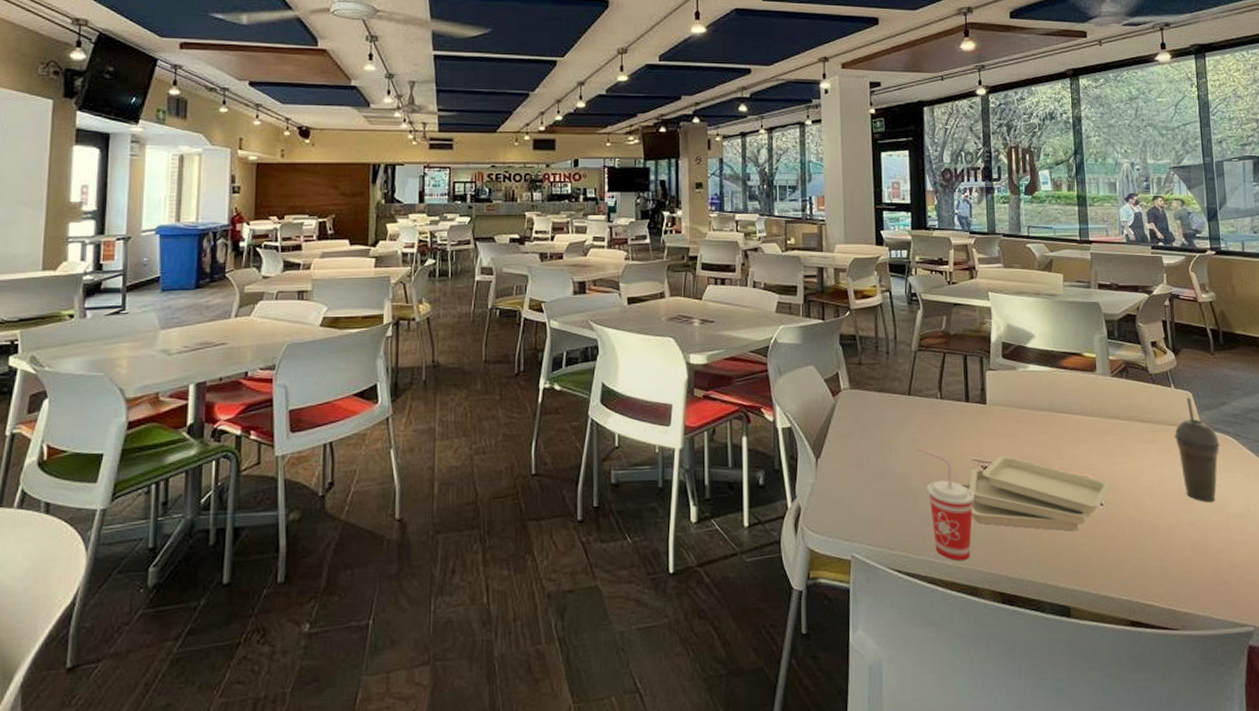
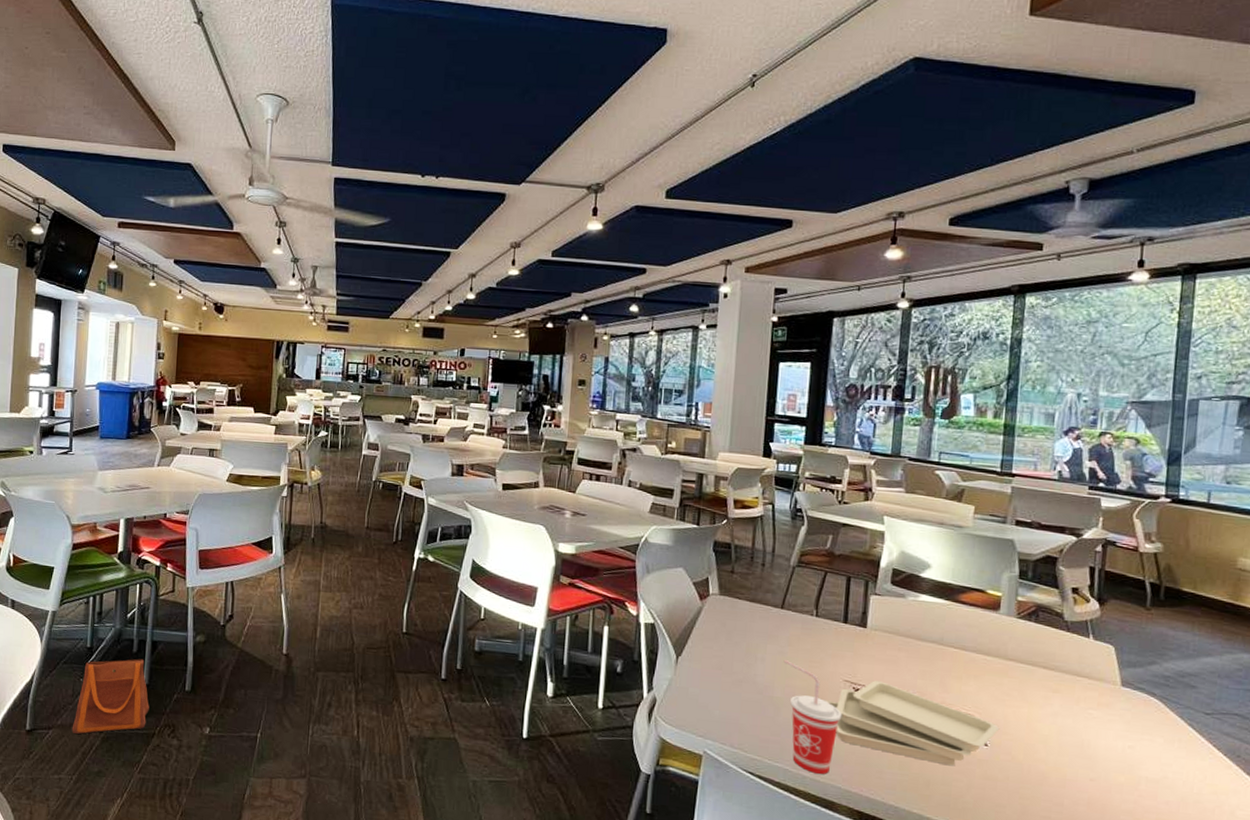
shopping bag: none [129,552,232,663] -> present [72,658,149,735]
beverage cup: present [1174,397,1220,502] -> none [1084,651,1141,762]

